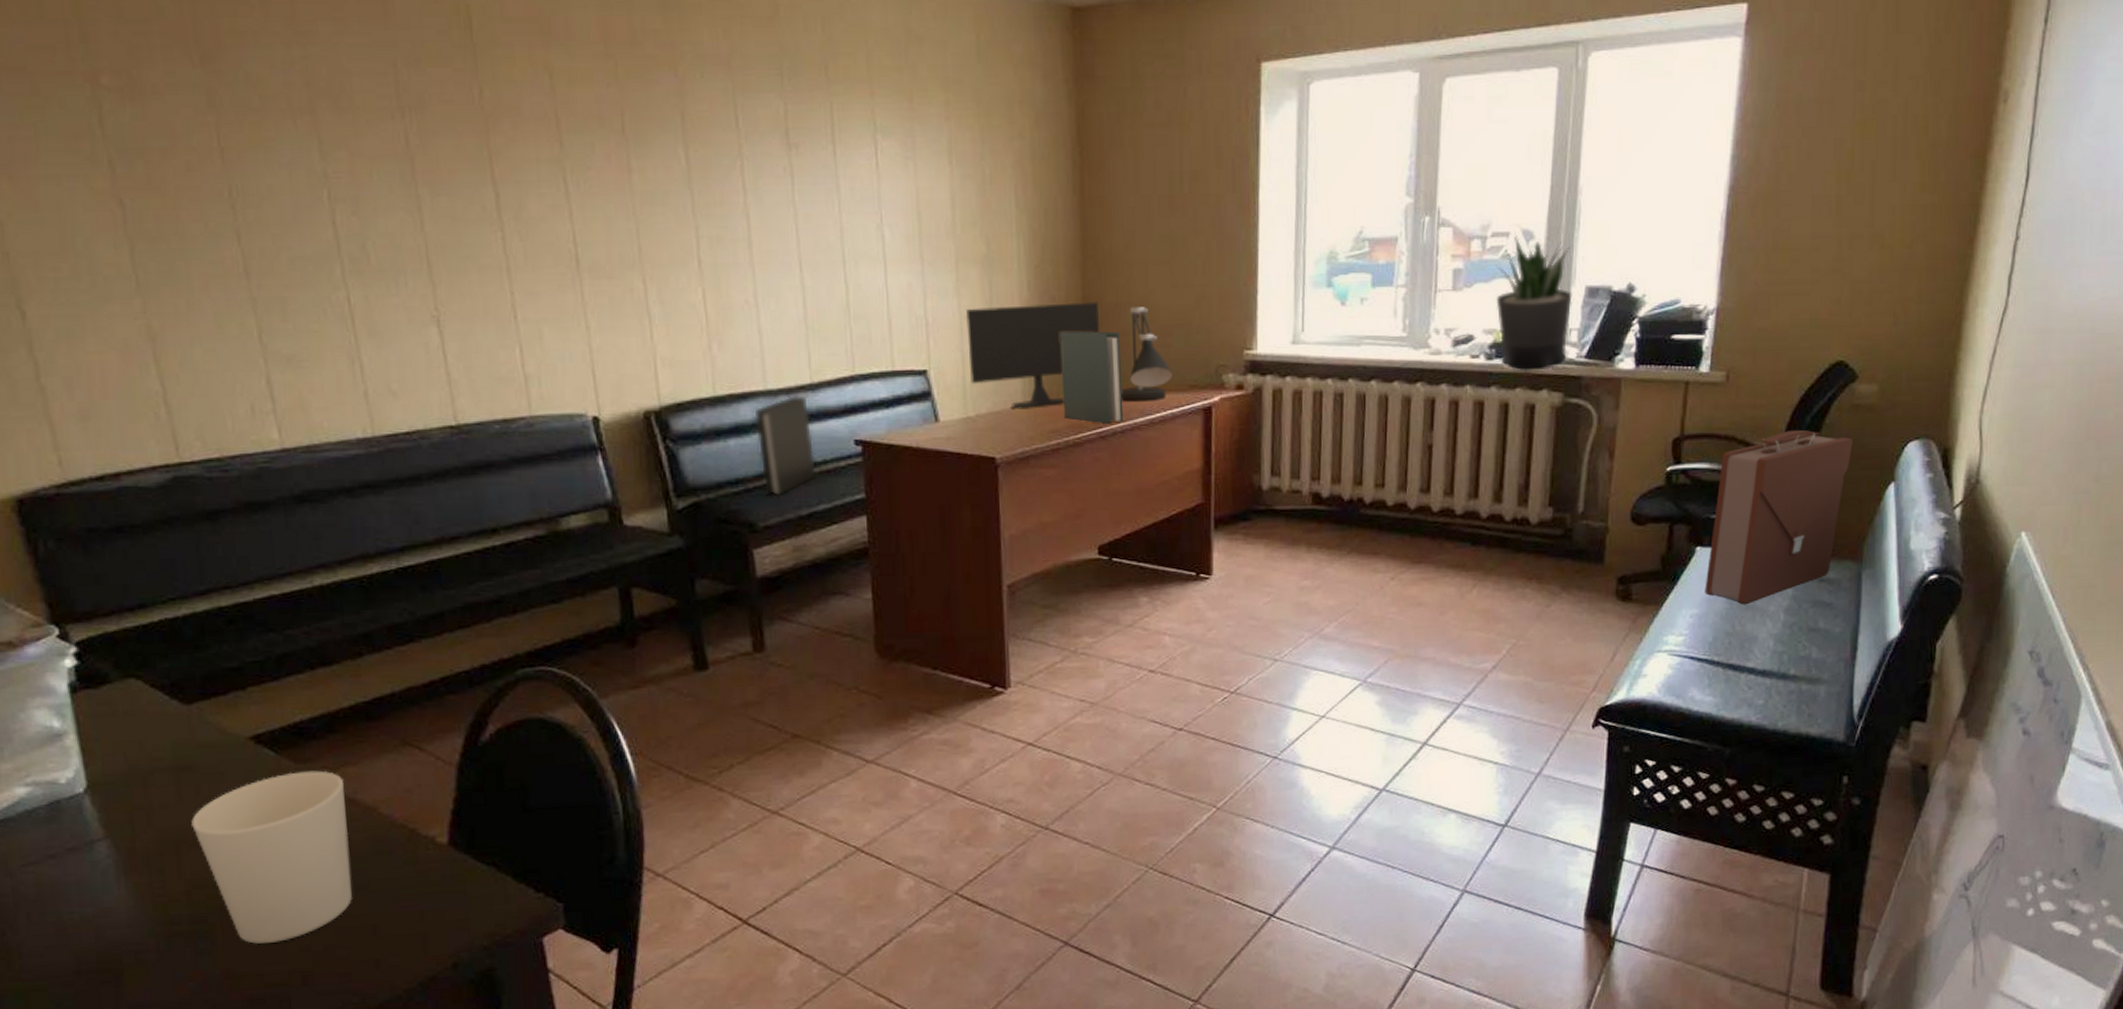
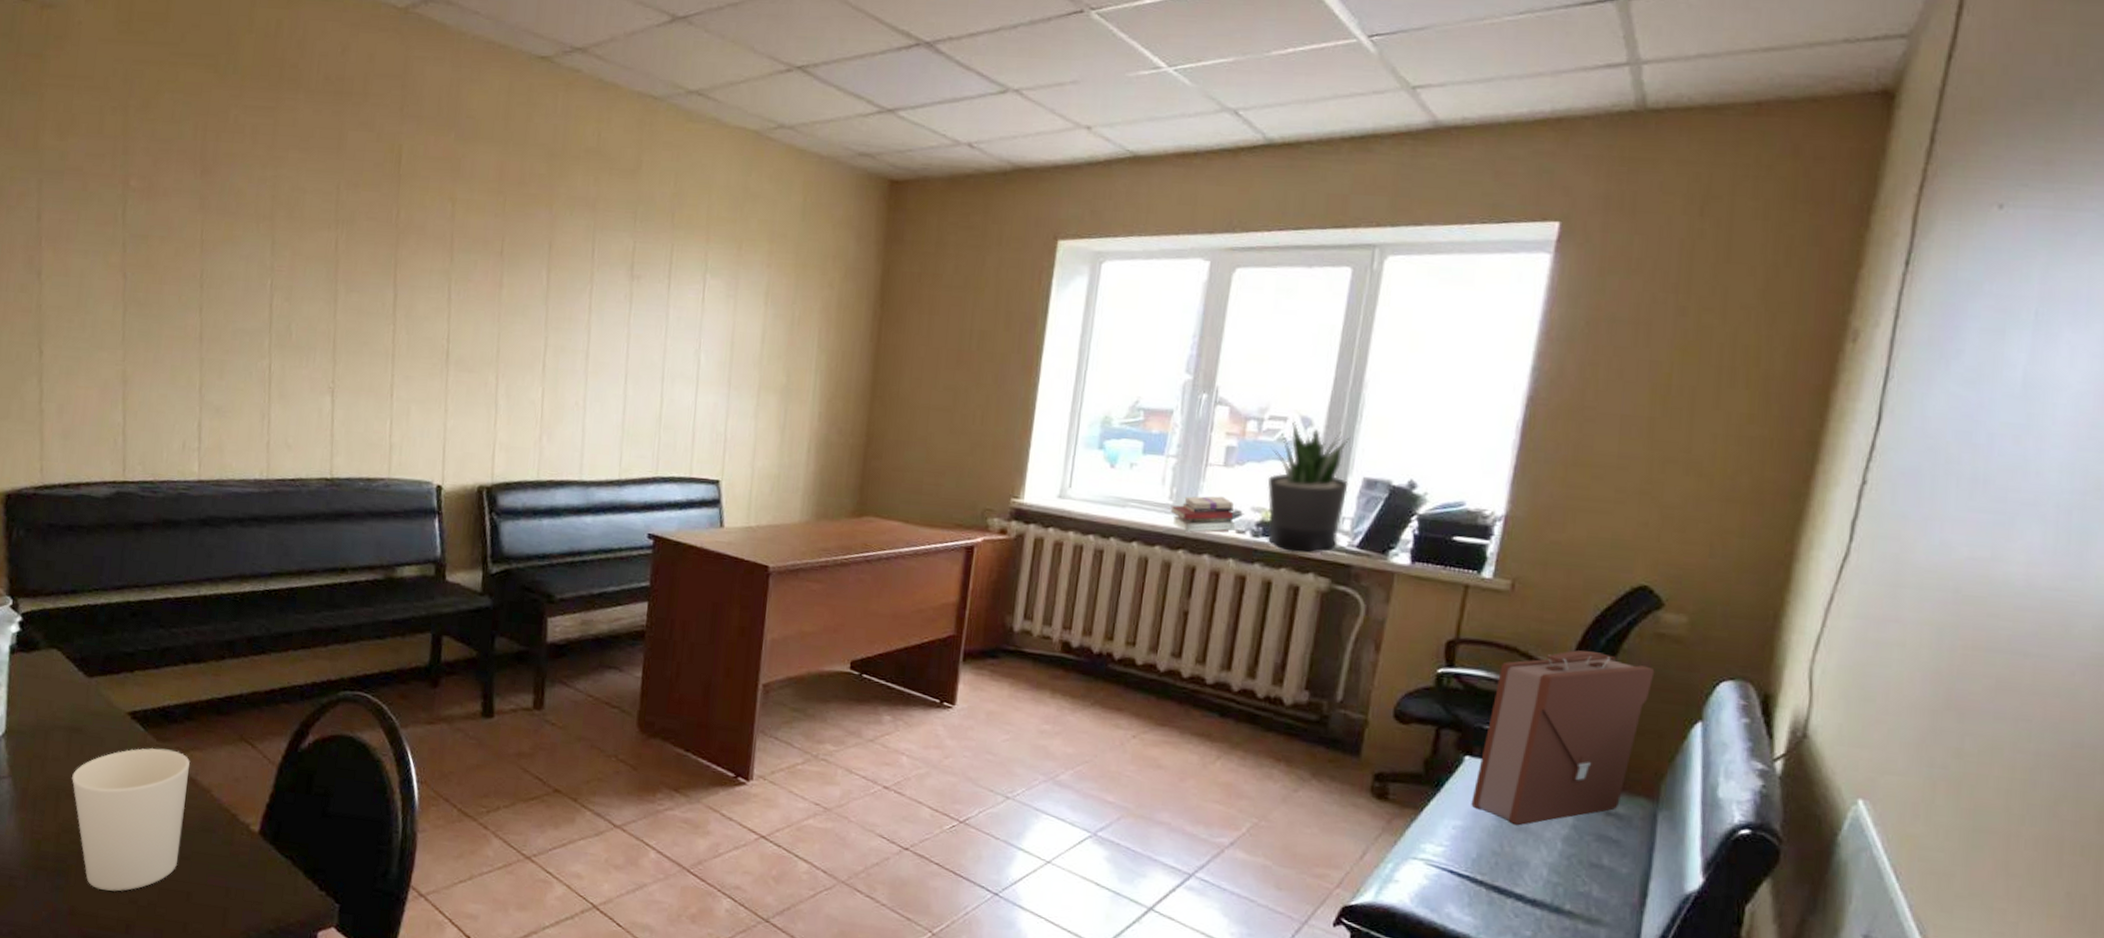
binder: present [754,394,816,496] -> none [565,487,614,575]
computer monitor: present [965,302,1099,411] -> none [756,431,880,528]
binder: present [1060,331,1124,424] -> none [836,461,896,550]
desk lamp: present [1121,307,1173,403] -> none [890,446,941,535]
books: none [1405,322,1469,363] -> present [1170,496,1235,533]

